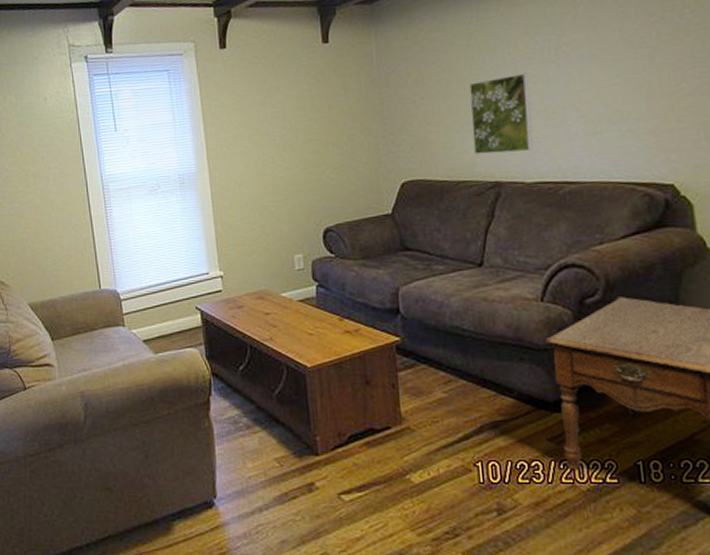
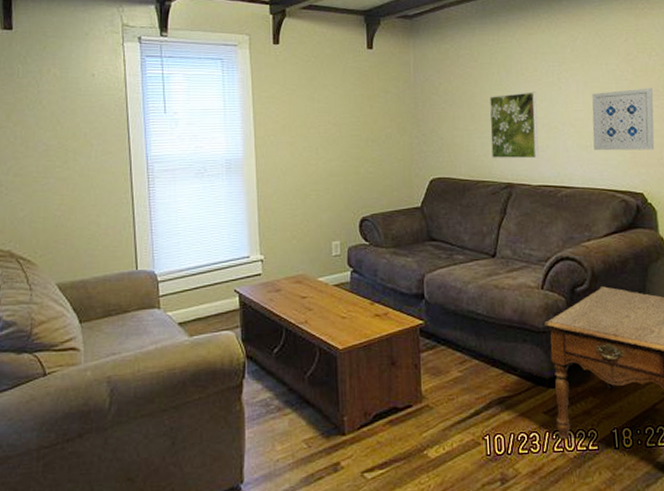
wall art: none [601,54,689,138] -> present [592,88,655,151]

